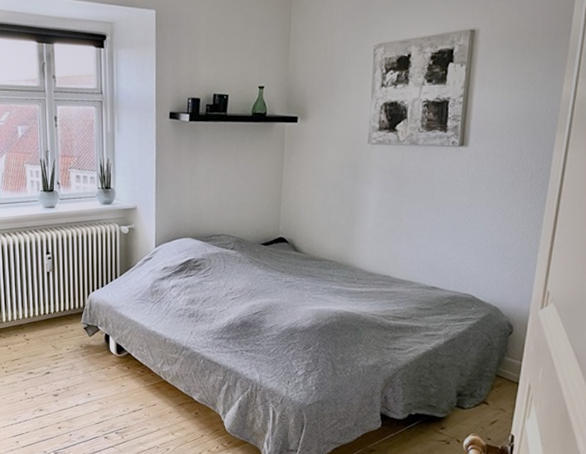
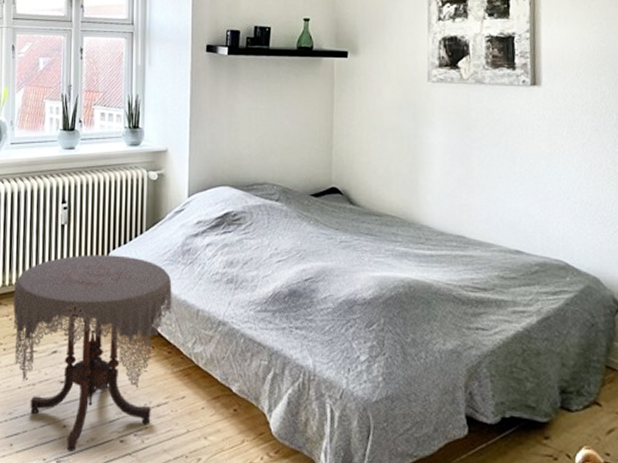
side table: none [10,296,144,447] -> present [13,254,172,453]

